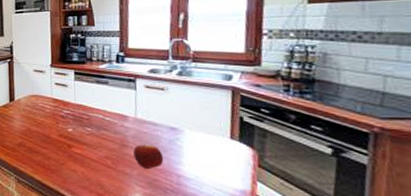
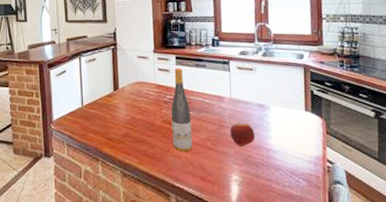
wine bottle: none [67,84,90,167] -> present [171,68,193,152]

